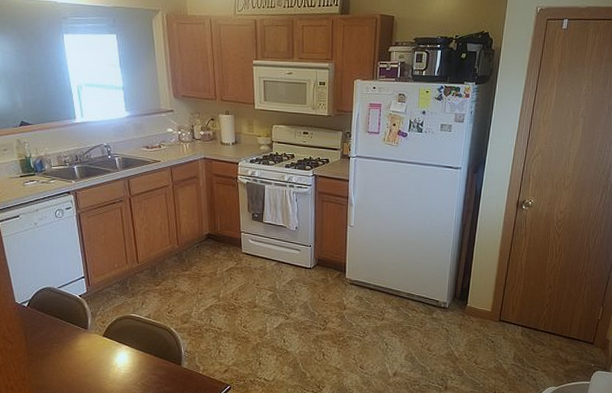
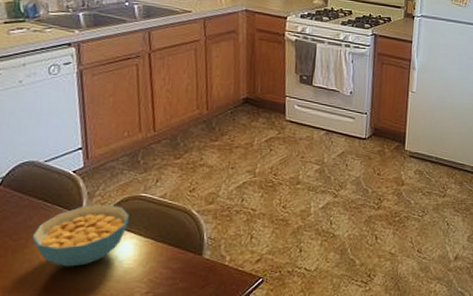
cereal bowl: none [54,322,123,371] -> present [32,204,129,267]

